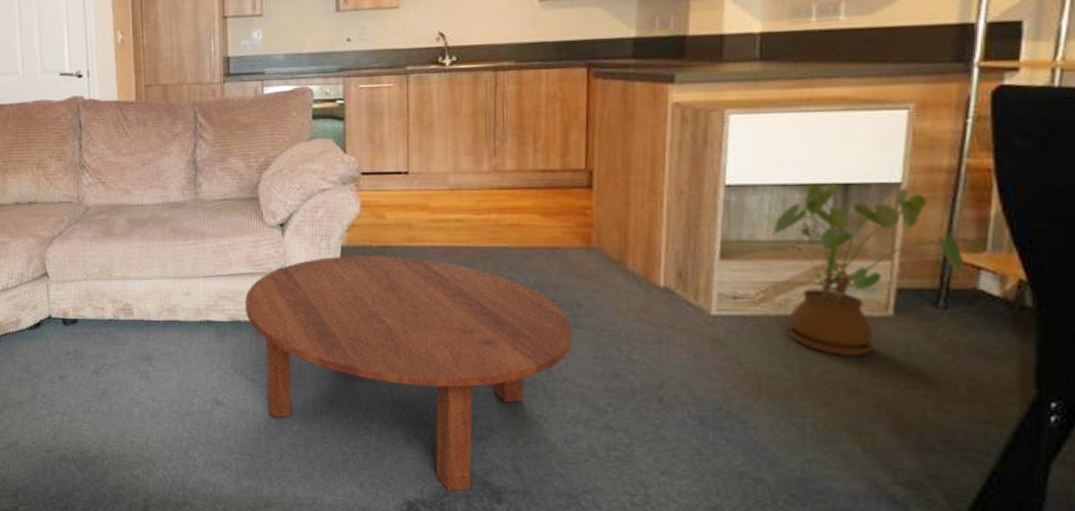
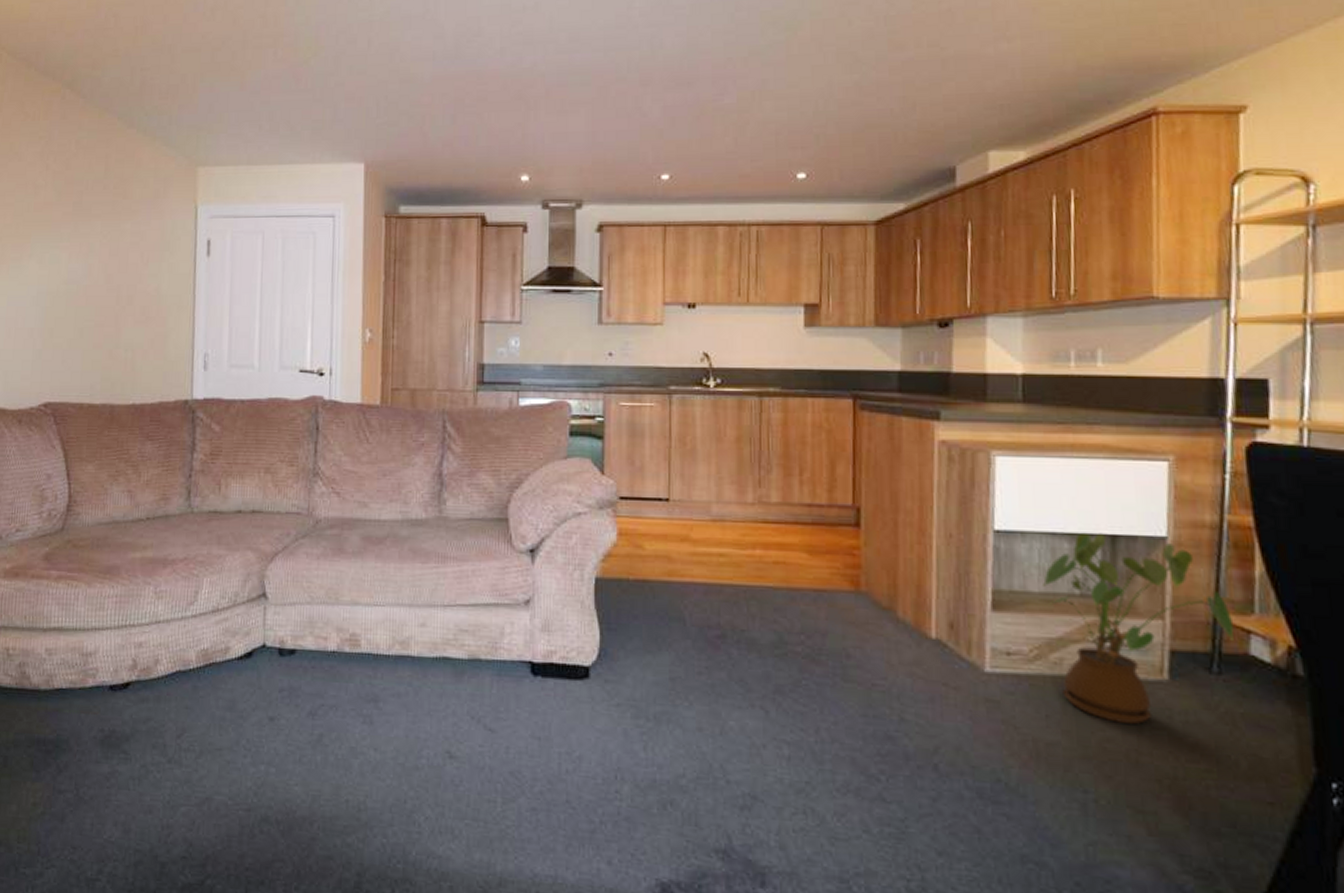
coffee table: present [245,256,573,492] -> none [487,588,842,872]

